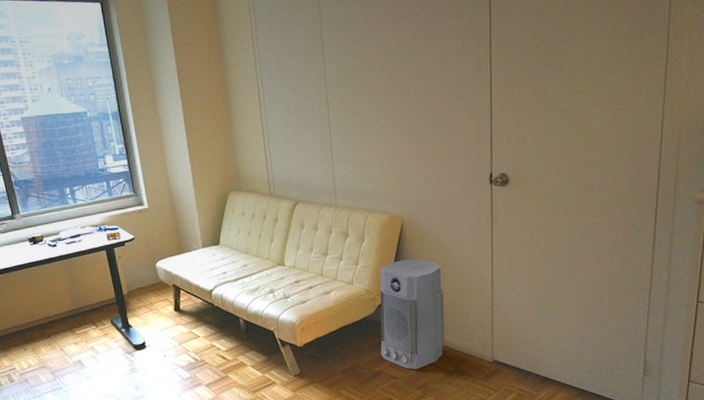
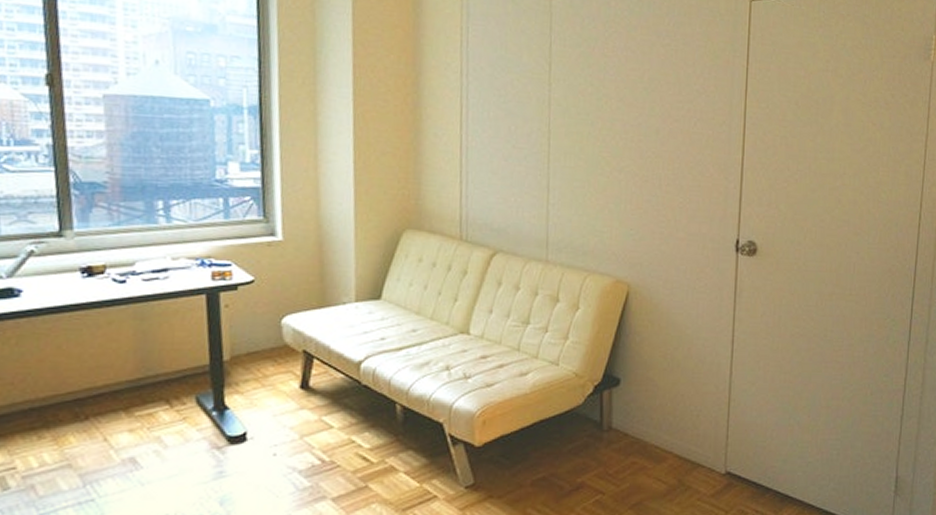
air purifier: present [380,259,445,370] -> none [586,336,672,482]

